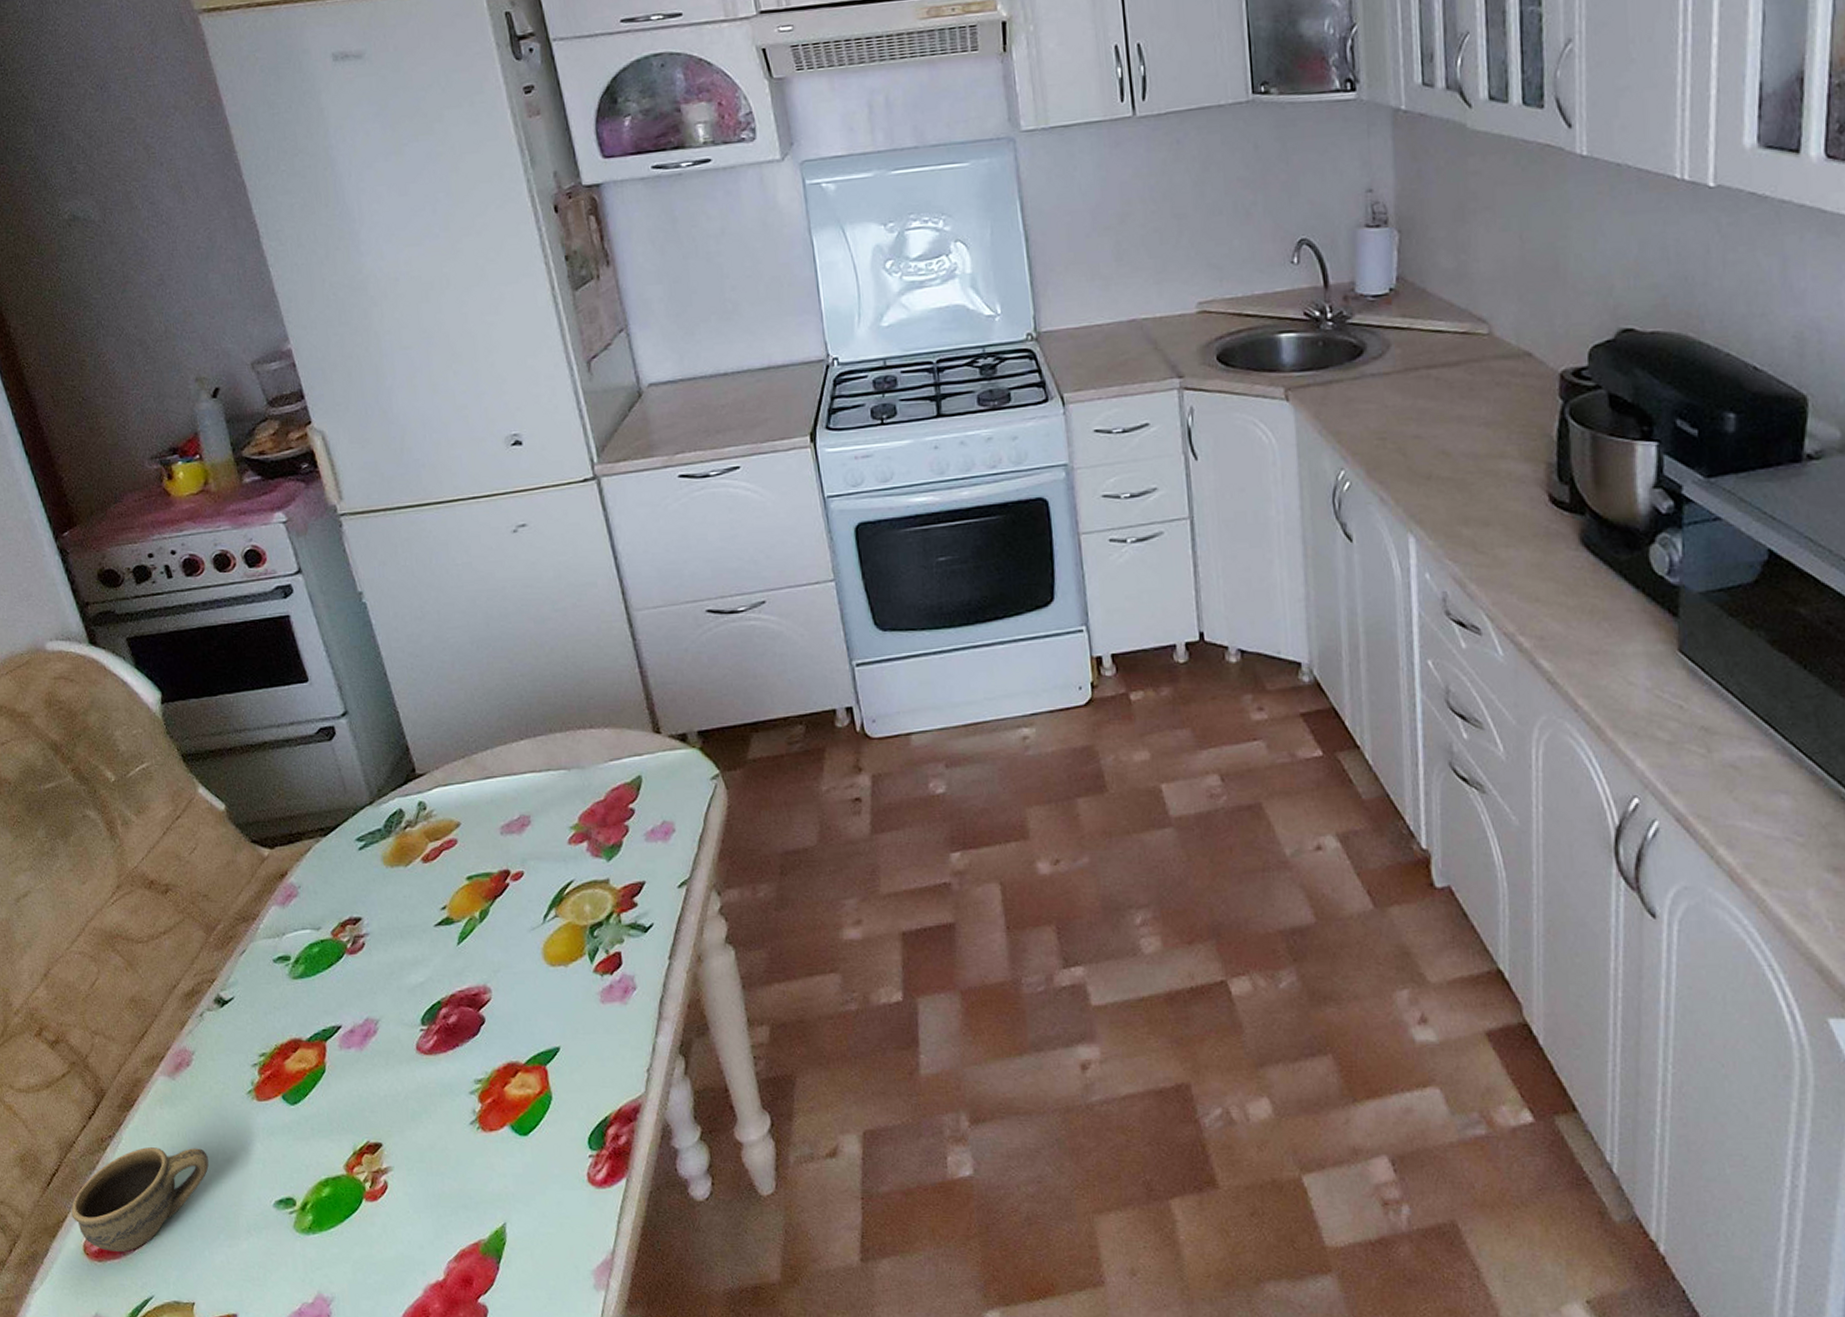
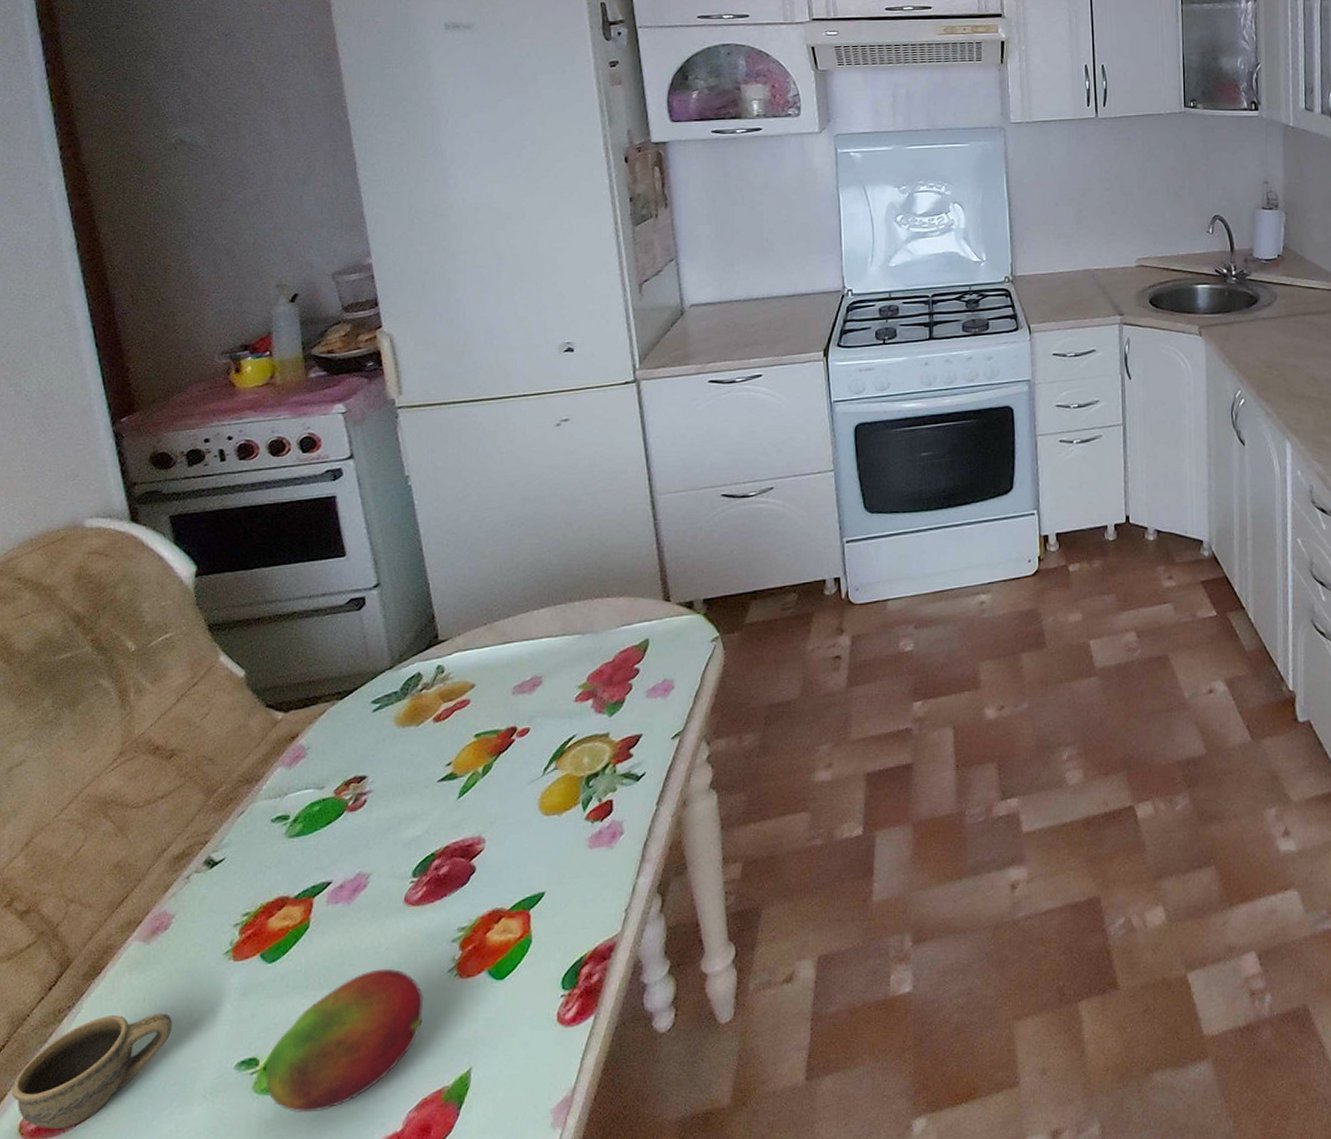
fruit: none [303,1117,451,1254] -> present [265,968,424,1112]

